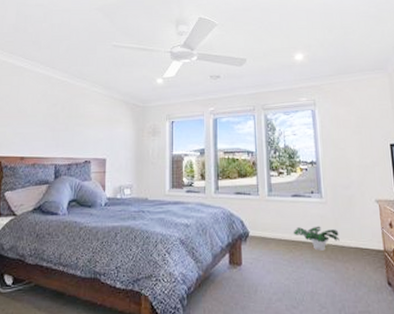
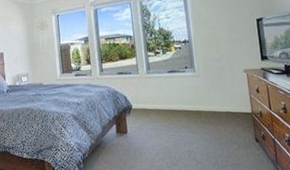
potted plant: present [293,226,340,251] -> none [170,96,212,117]

